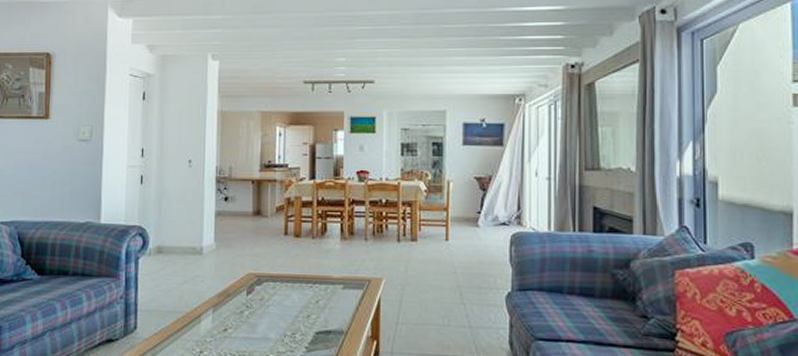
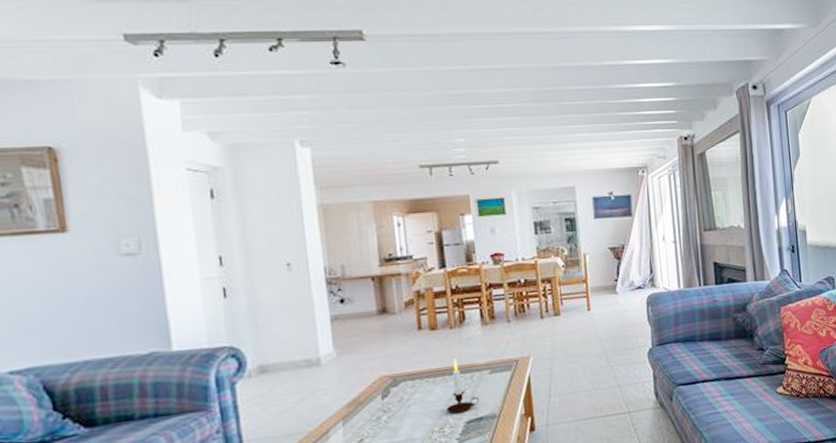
candle: none [300,268,330,322] -> present [446,358,479,413]

